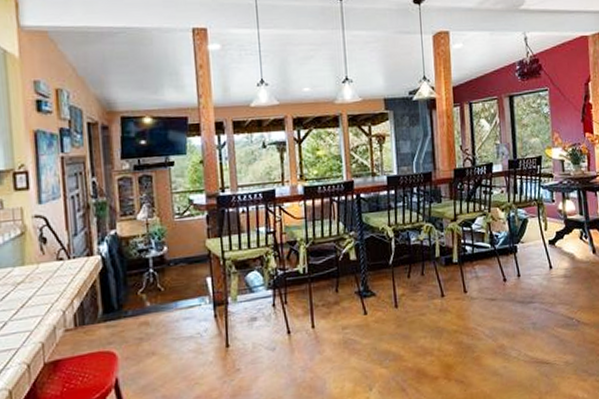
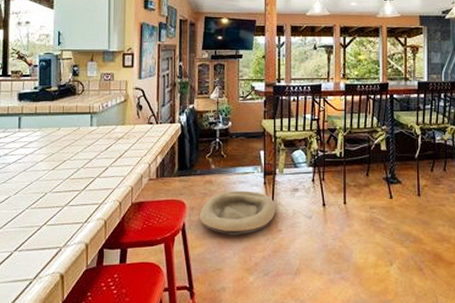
dog bed: none [136,327,232,385] -> present [200,190,276,235]

